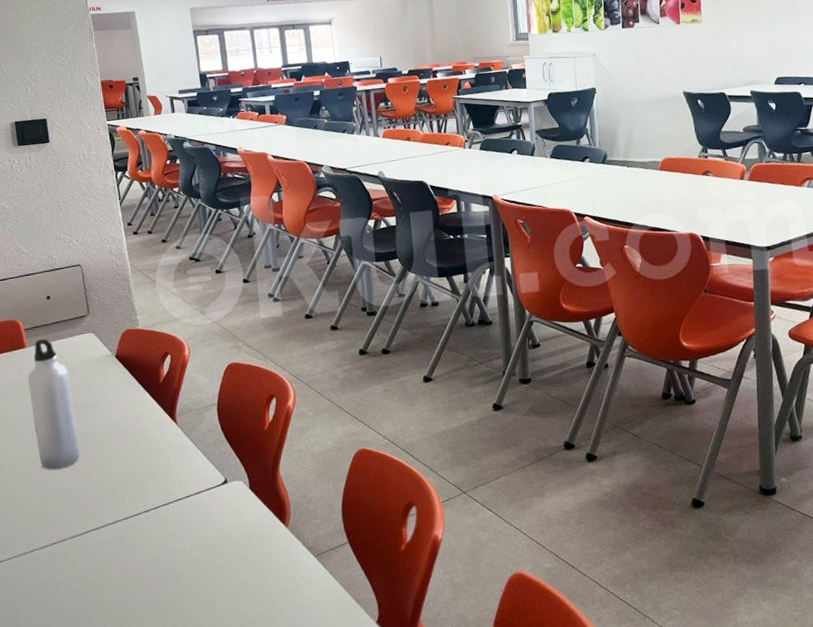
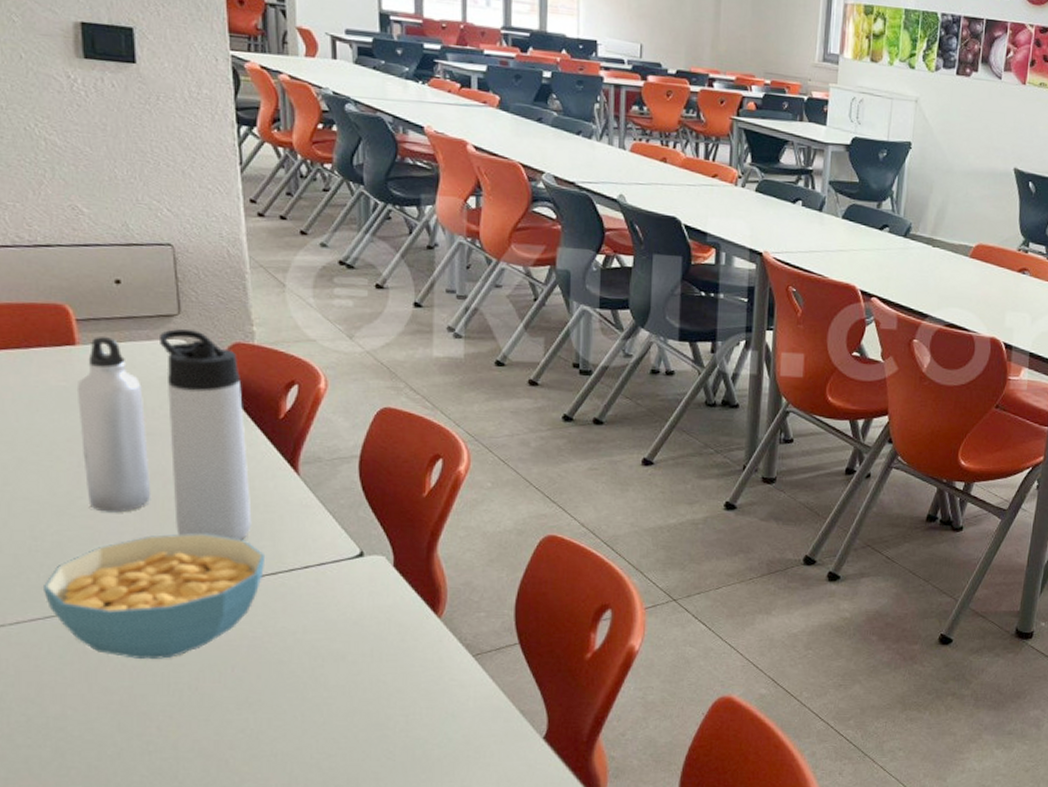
cereal bowl: none [15,478,160,583] -> present [44,534,266,659]
thermos bottle: none [77,325,148,482] -> present [160,329,252,541]

